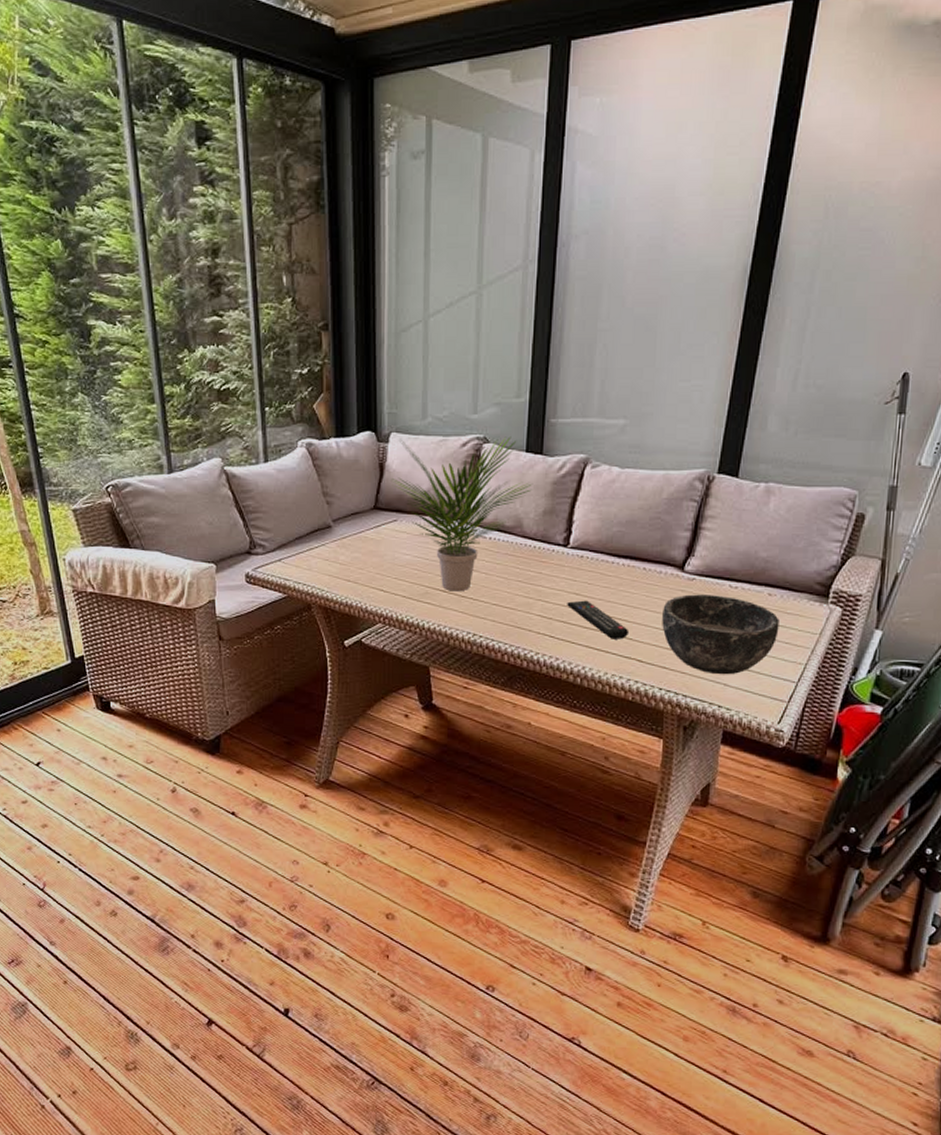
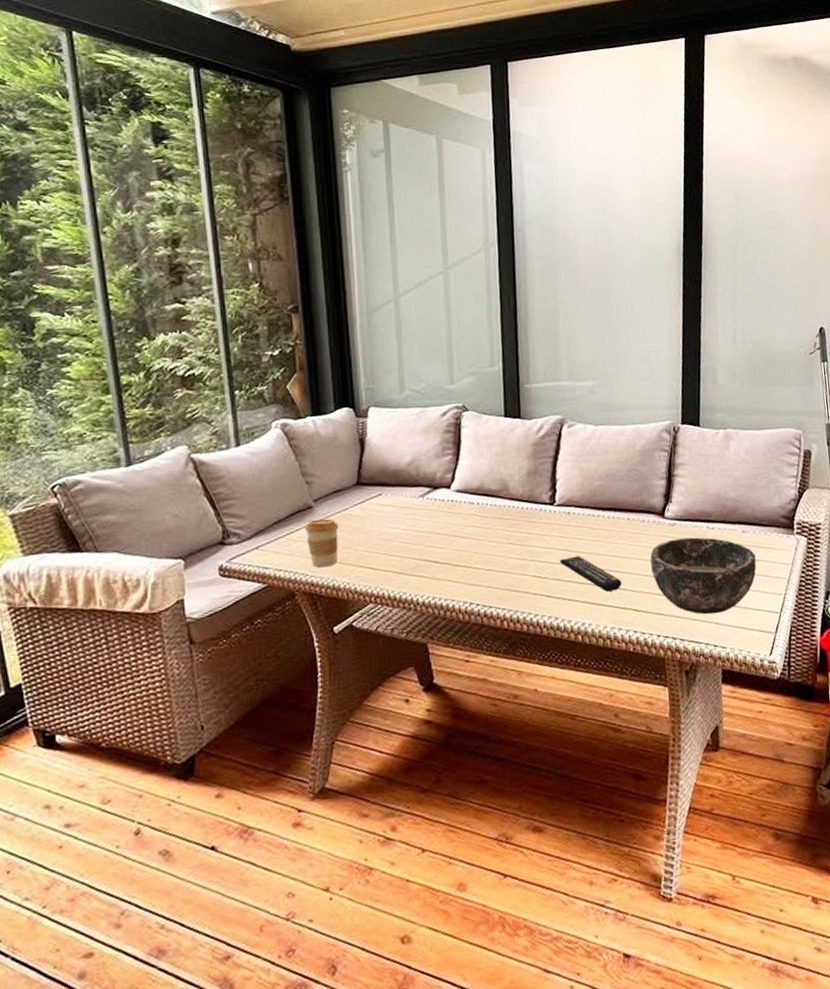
coffee cup: none [323,538,355,585] -> present [304,518,339,568]
potted plant: present [391,436,533,592] -> none [372,403,515,562]

